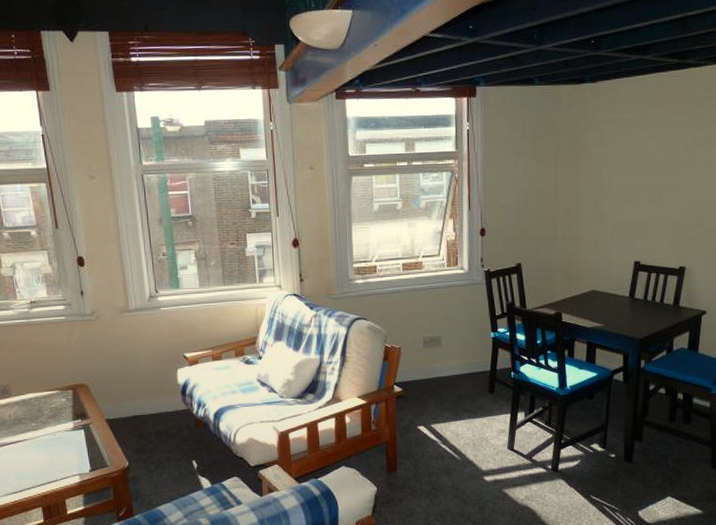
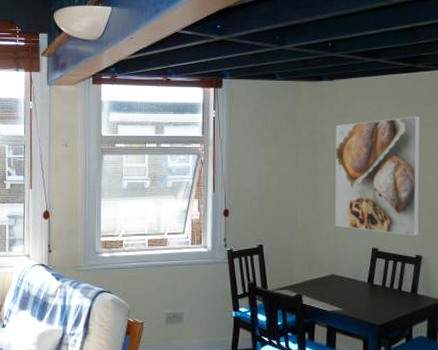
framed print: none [595,118,689,247] -> present [334,116,421,236]

